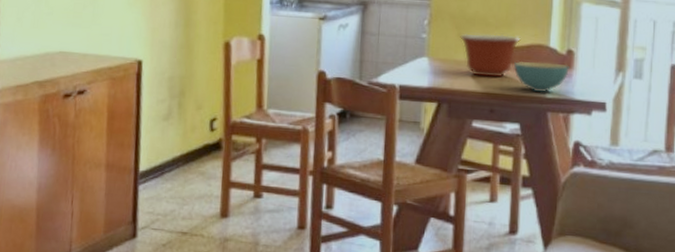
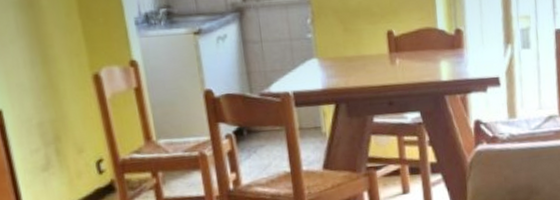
mixing bowl: present [460,33,521,78] -> none [346,22,408,70]
cereal bowl: present [512,61,569,93] -> none [403,44,460,77]

